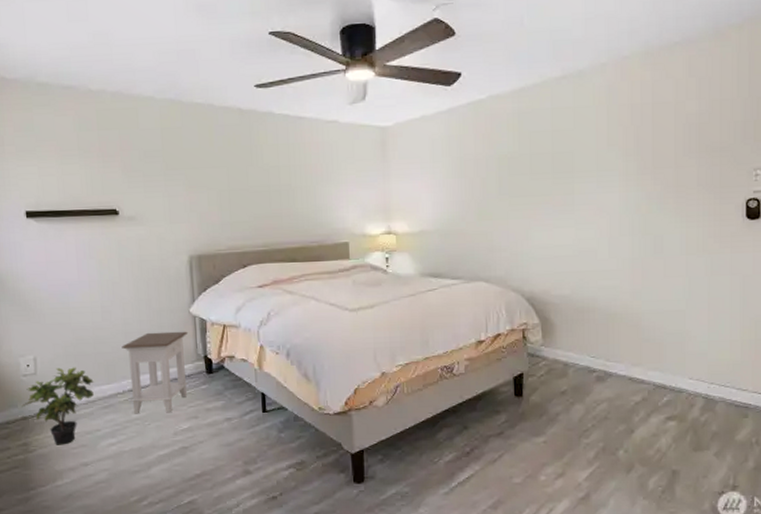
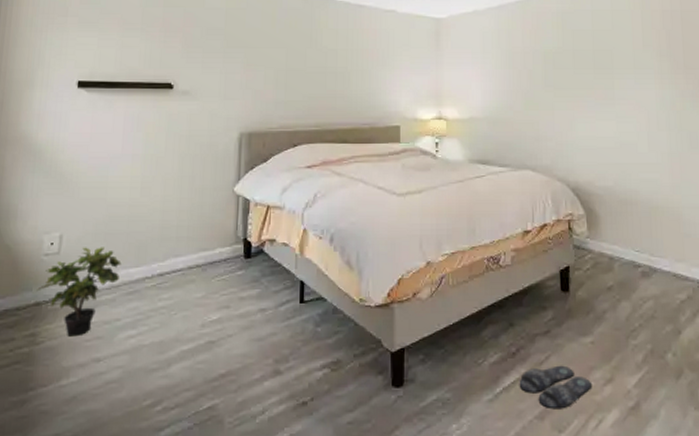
nightstand: present [122,331,188,414] -> none [157,211,229,302]
slippers: none [474,462,544,500] -> present [520,365,593,409]

